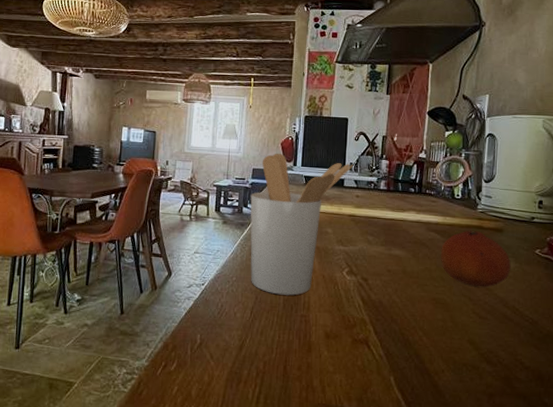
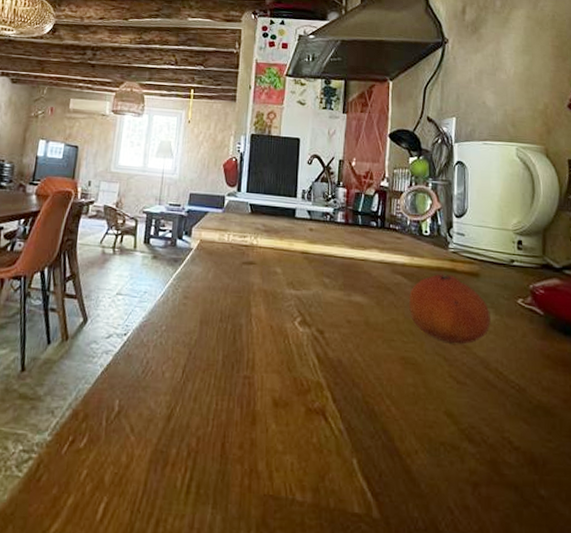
utensil holder: present [250,153,354,296] -> none [183,175,307,351]

